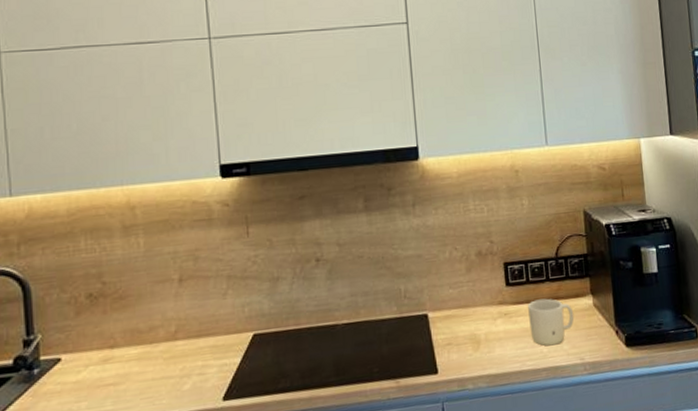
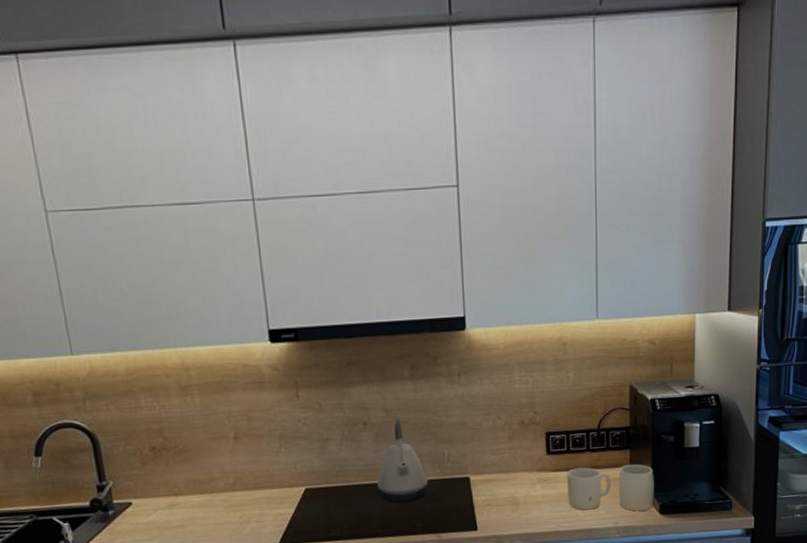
kettle: none [330,253,385,346] -> present [377,419,429,503]
mug: none [580,292,619,345] -> present [618,464,654,512]

